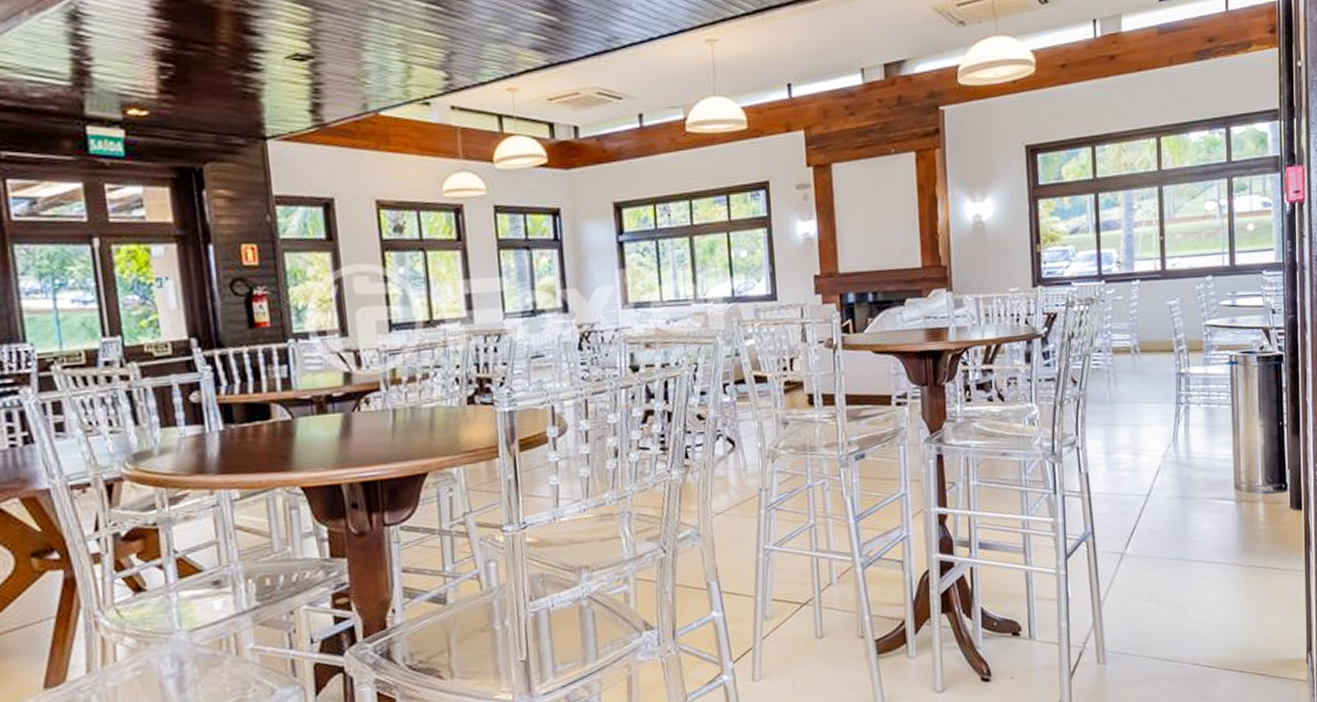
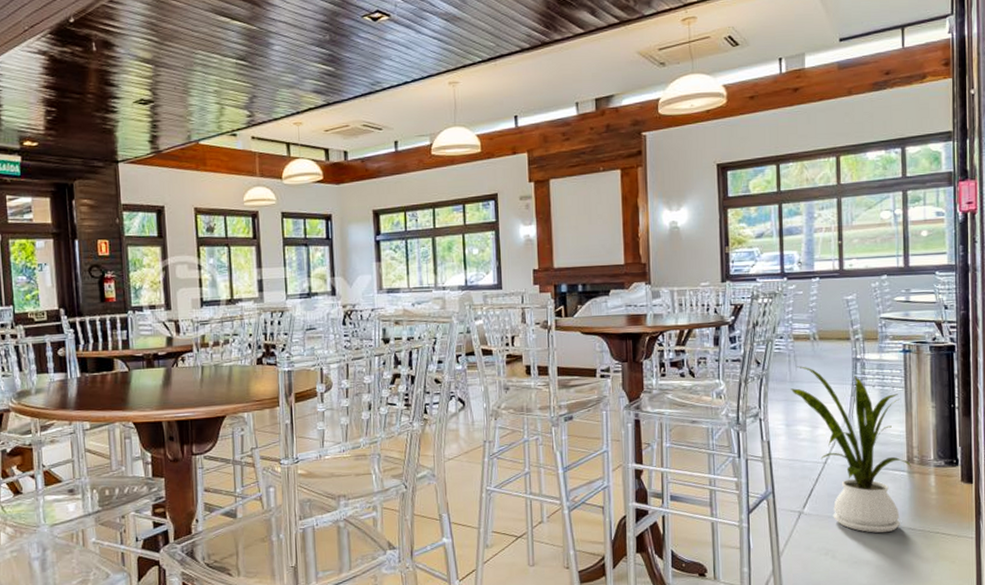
house plant: none [1110,384,1239,572] -> present [790,366,911,533]

